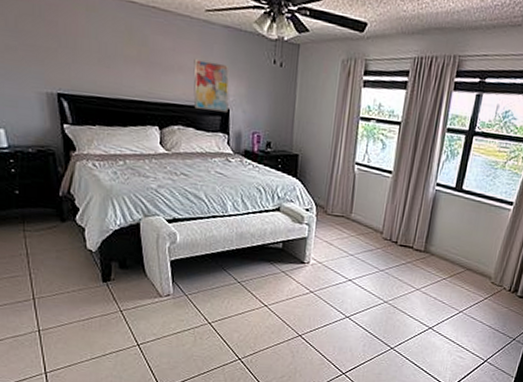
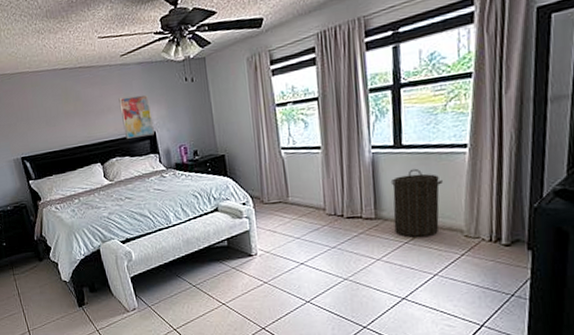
laundry hamper: none [437,213,486,277] -> present [390,168,443,237]

